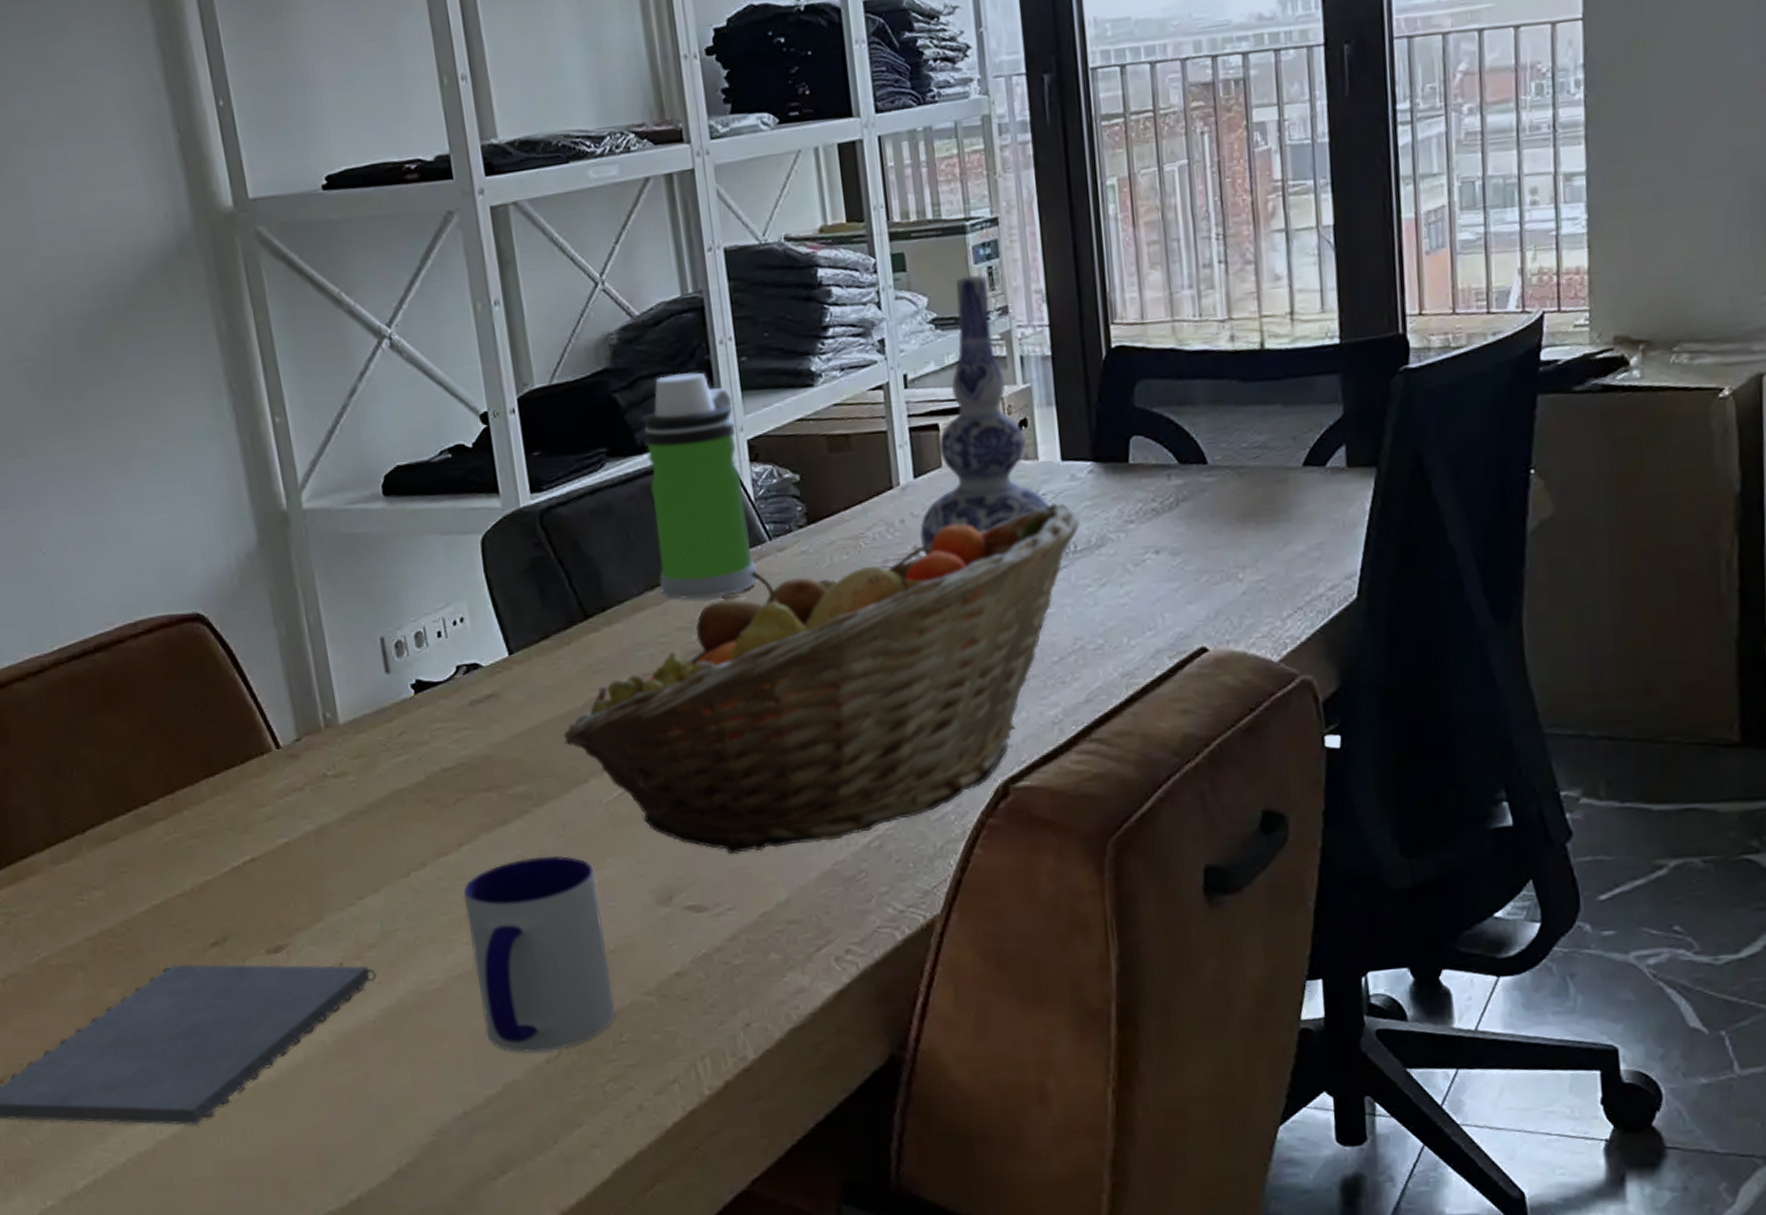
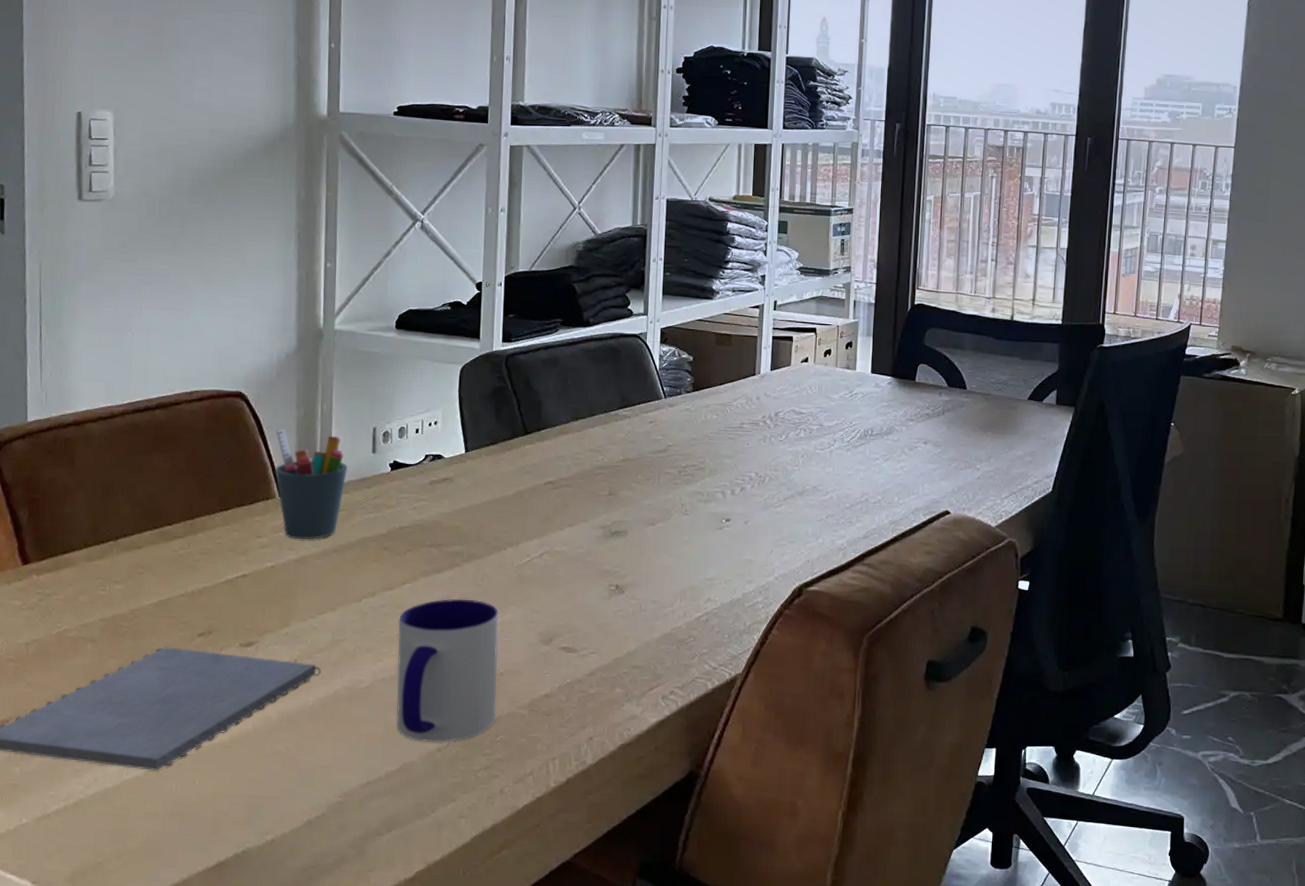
pen holder: none [254,655,359,804] -> present [275,428,347,540]
fruit basket: present [563,502,1080,855] -> none [494,400,878,614]
water bottle: present [642,372,757,600] -> none [582,276,655,432]
vase: present [919,275,1049,556] -> none [768,242,859,424]

